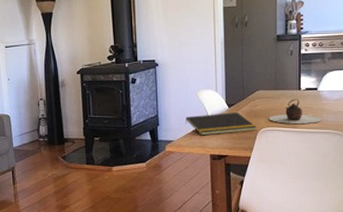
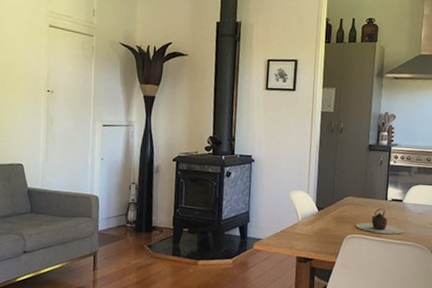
notepad: present [186,112,257,136] -> none [275,215,343,237]

